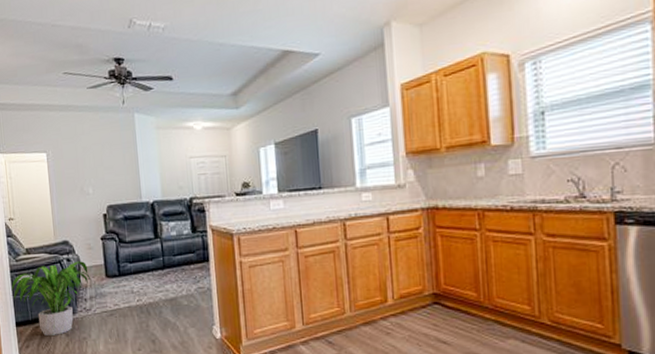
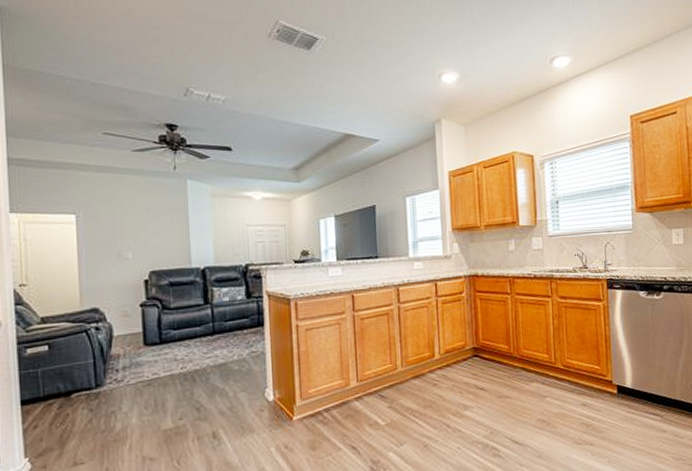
potted plant: present [11,261,92,336] -> none [17,329,126,413]

